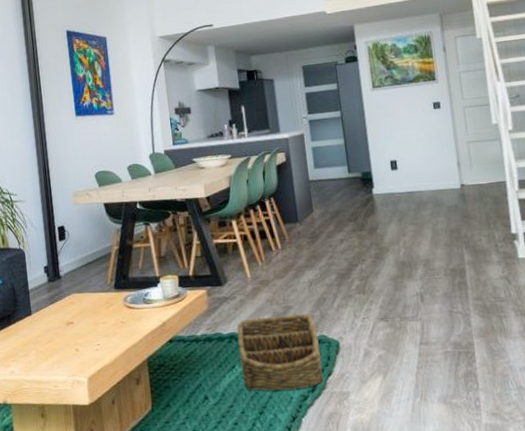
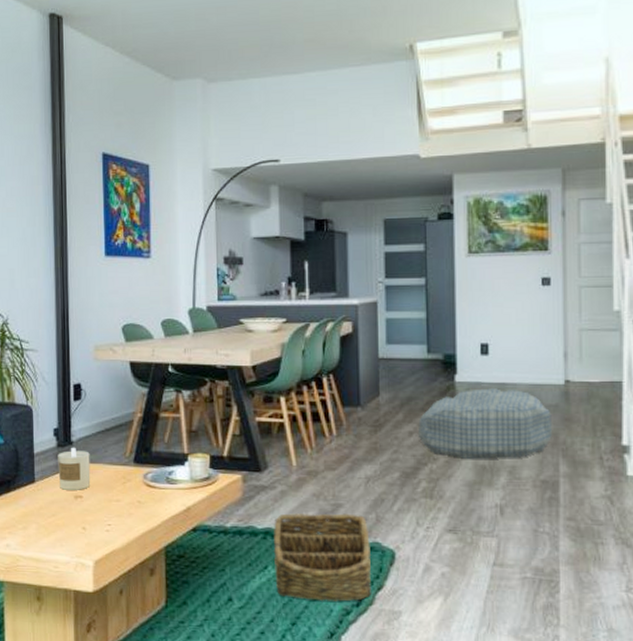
candle: none [49,280,80,319] -> present [58,447,91,490]
dog bed: none [347,196,456,258] -> present [417,388,552,459]

